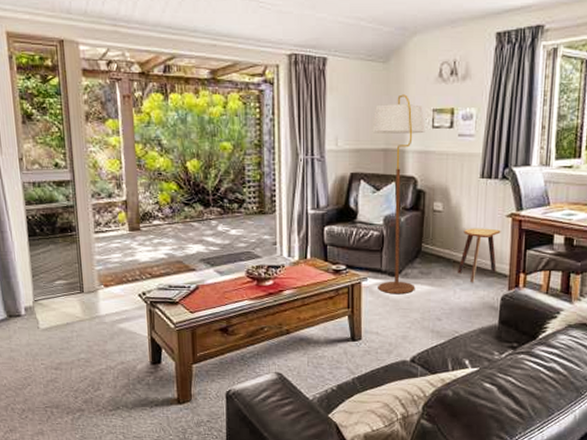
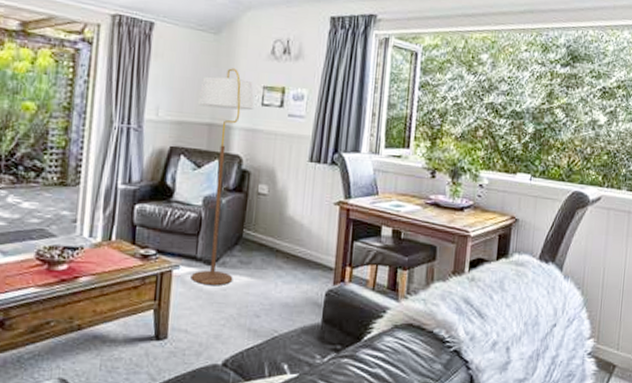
stool: present [458,228,501,283] -> none [280,214,328,276]

